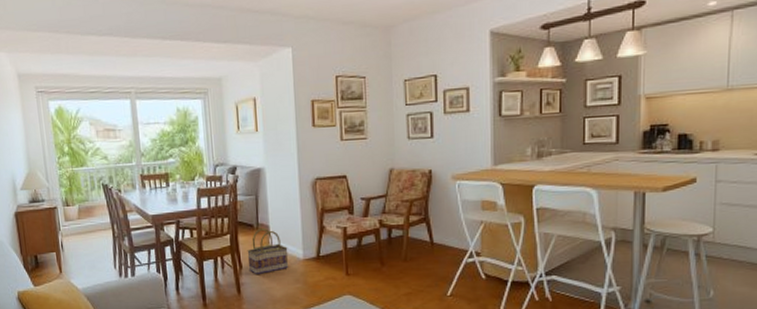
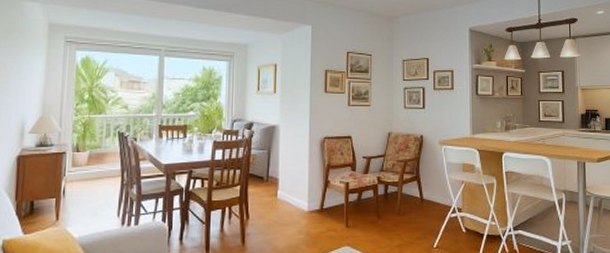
basket: present [247,227,289,275] -> none [255,180,294,226]

